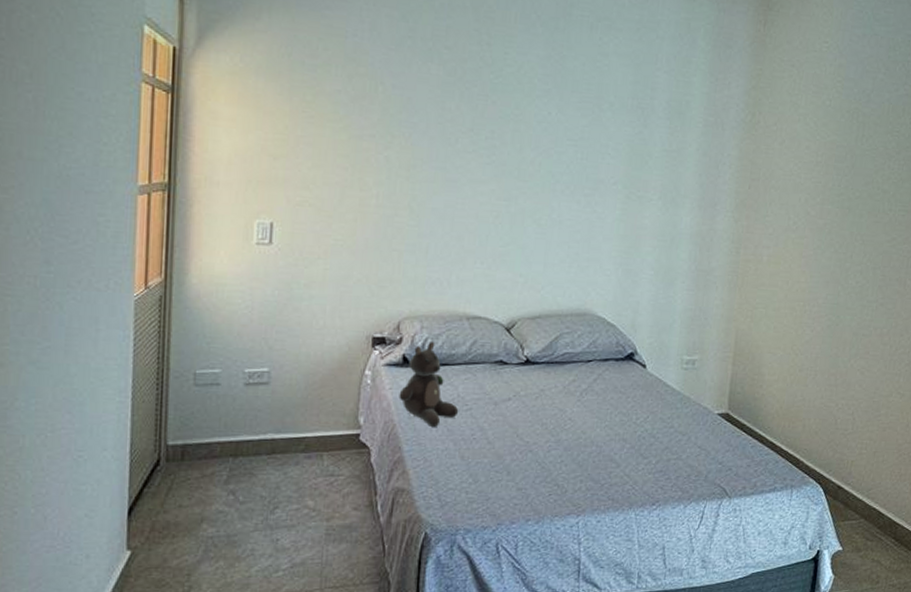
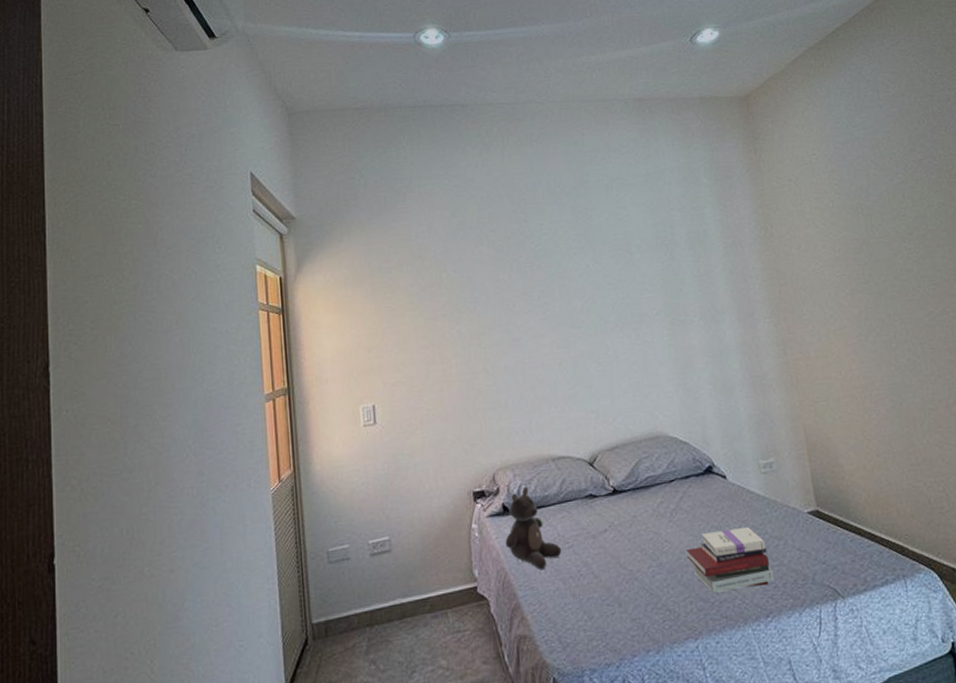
books: none [588,417,670,476] -> present [687,527,775,593]

